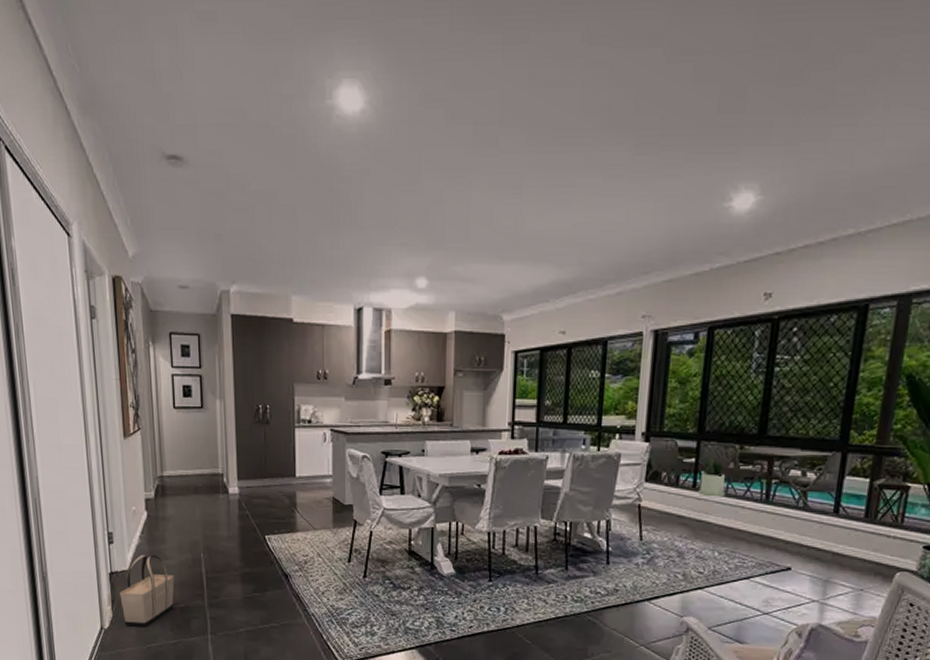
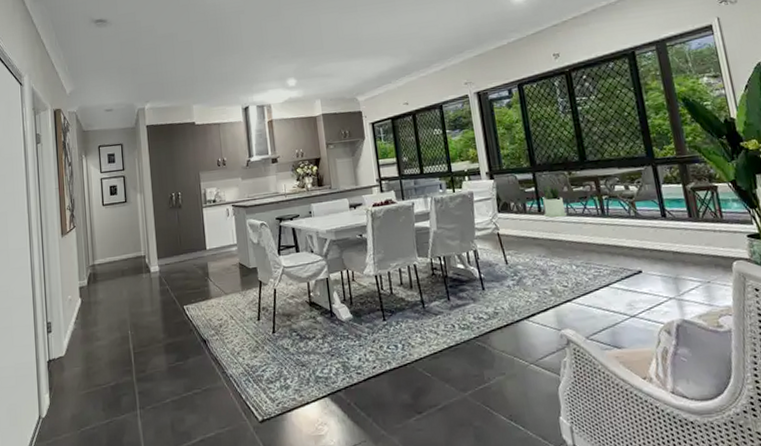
shopping bag: present [119,554,175,627] -> none [56,338,106,412]

